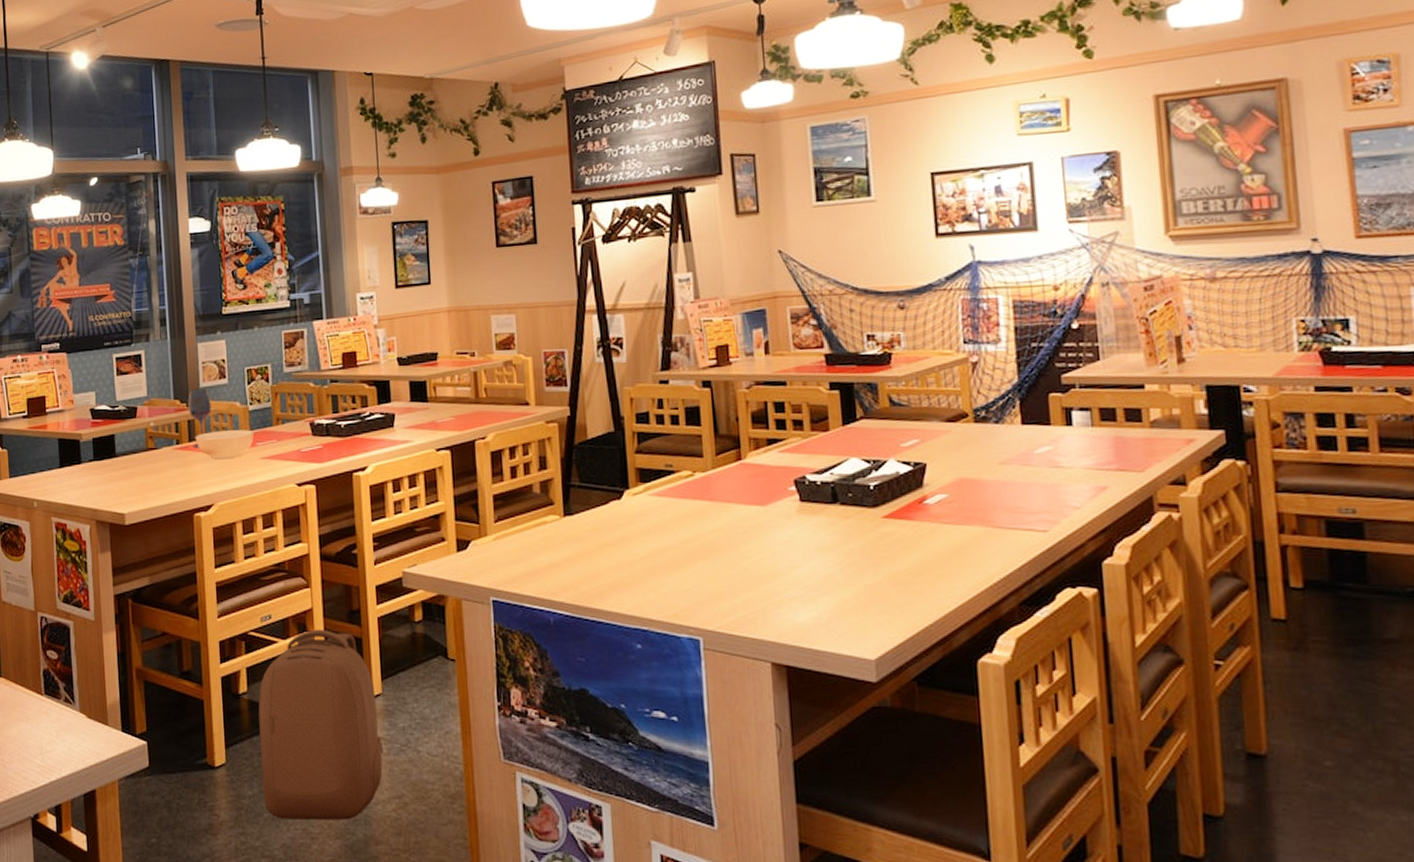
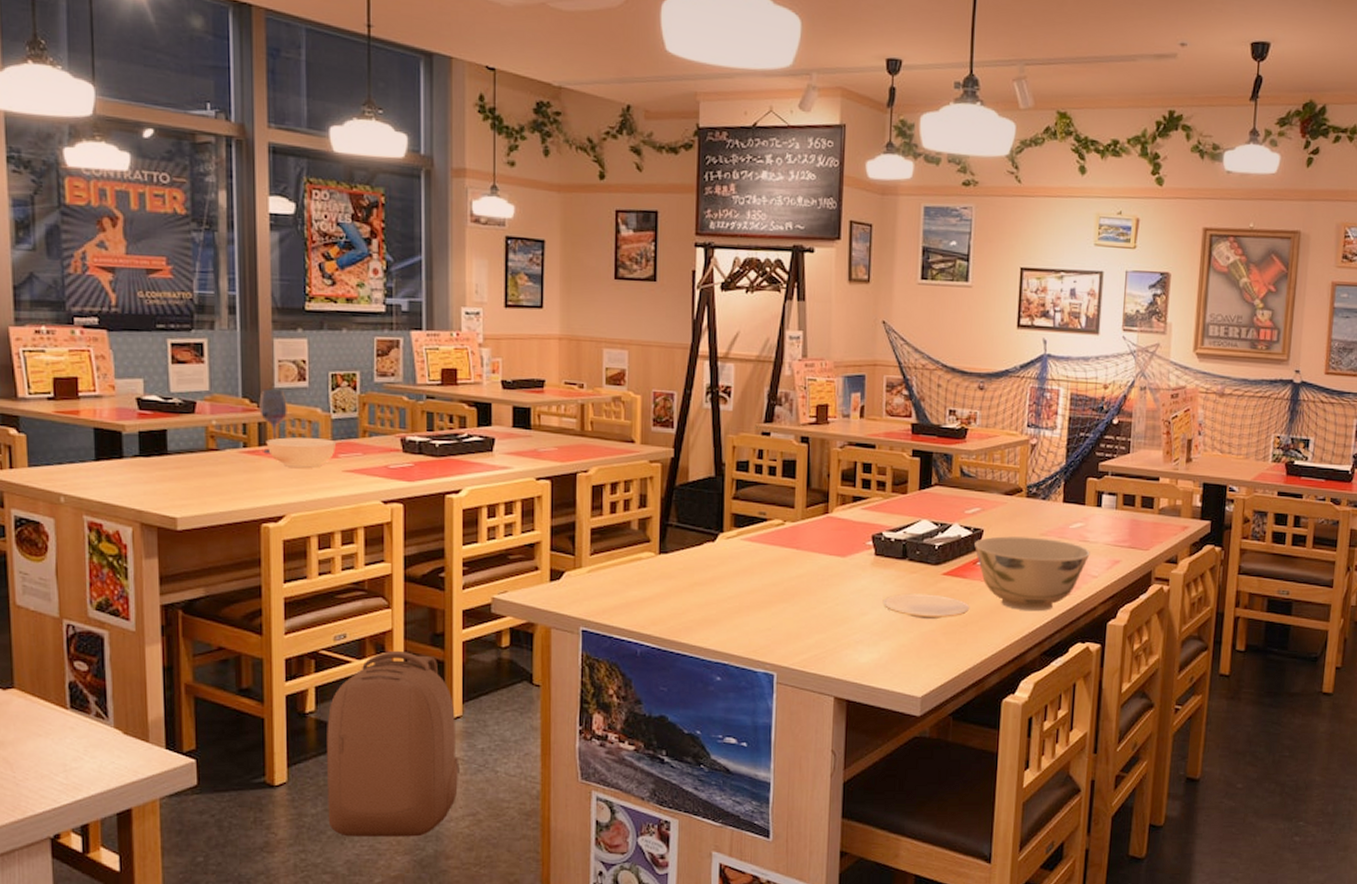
plate: none [815,540,922,569] -> present [882,593,970,619]
bowl: none [916,467,1066,554] -> present [973,536,1090,612]

